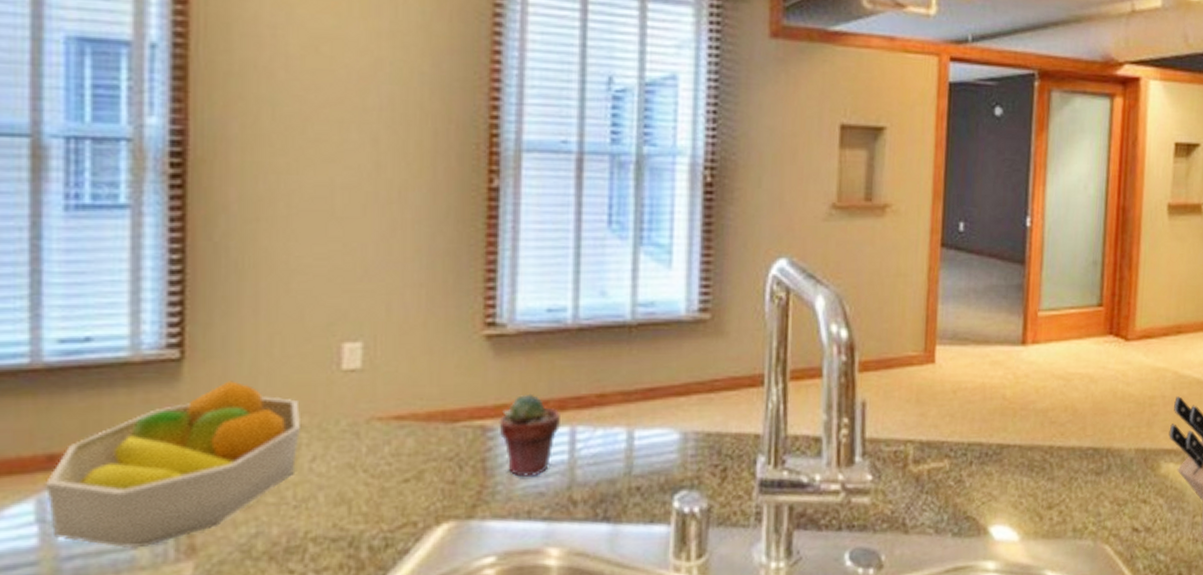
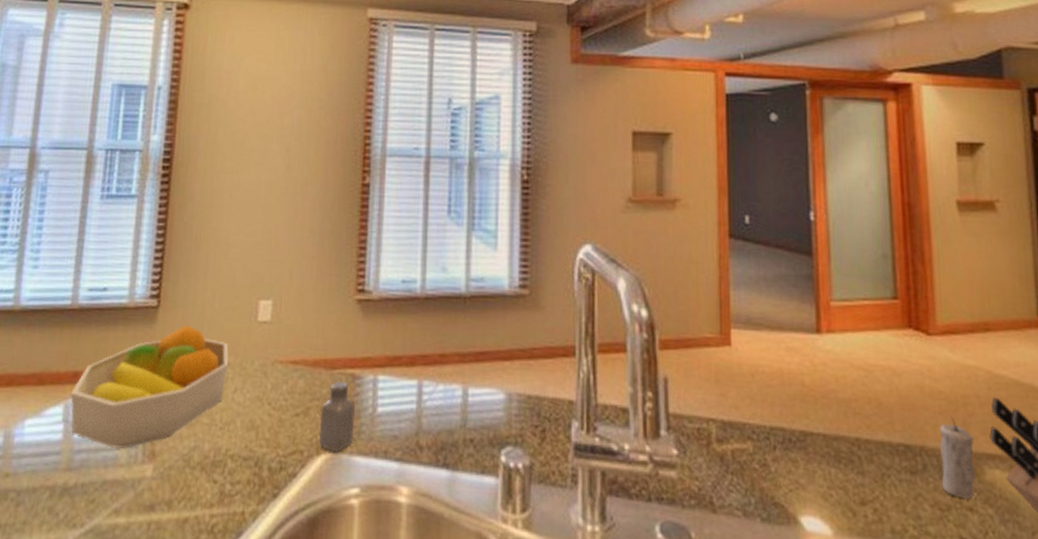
saltshaker: none [438,435,487,520] -> present [319,381,355,453]
potted succulent: present [499,393,560,477] -> none [365,349,411,421]
candle: none [1122,417,1156,492] -> present [939,416,976,499]

